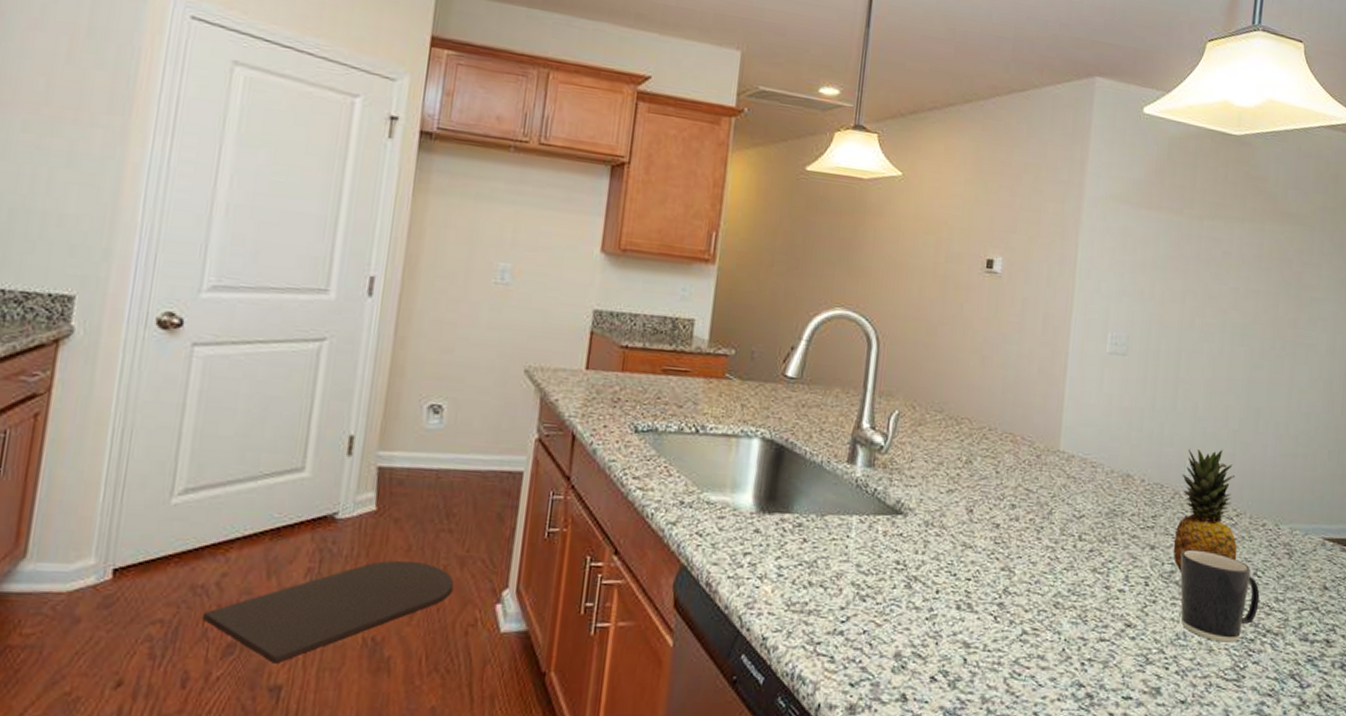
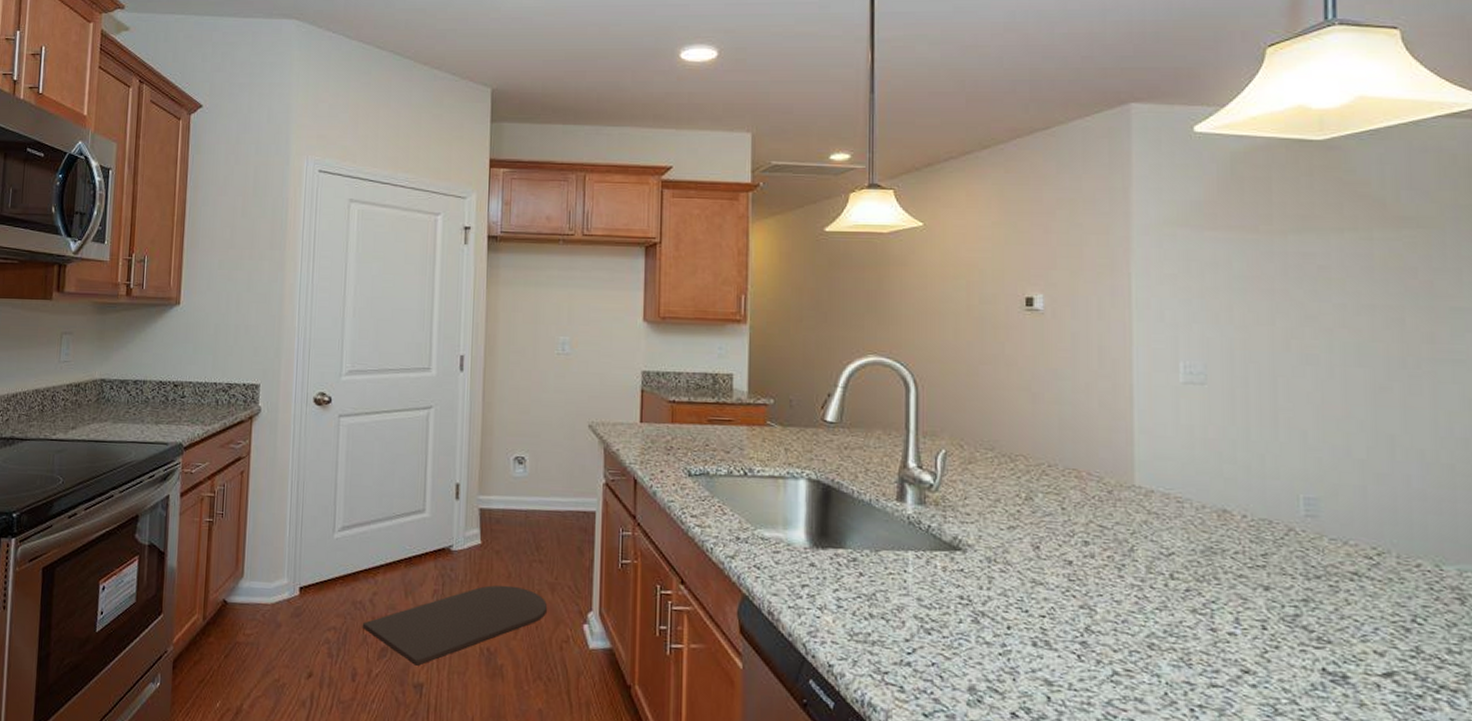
fruit: present [1173,448,1238,573] -> none [1294,481,1385,617]
mug: present [1180,549,1260,643] -> none [1305,591,1424,698]

